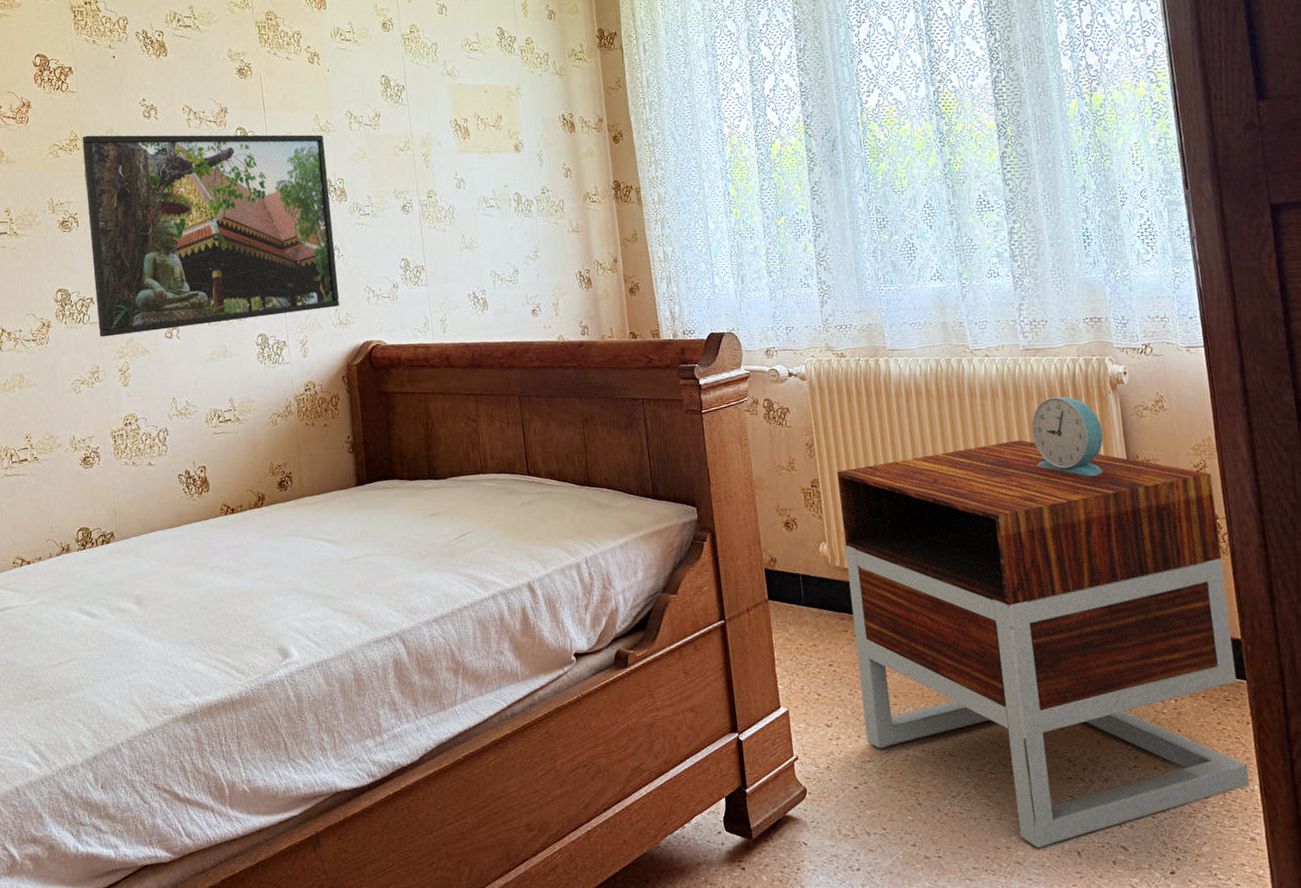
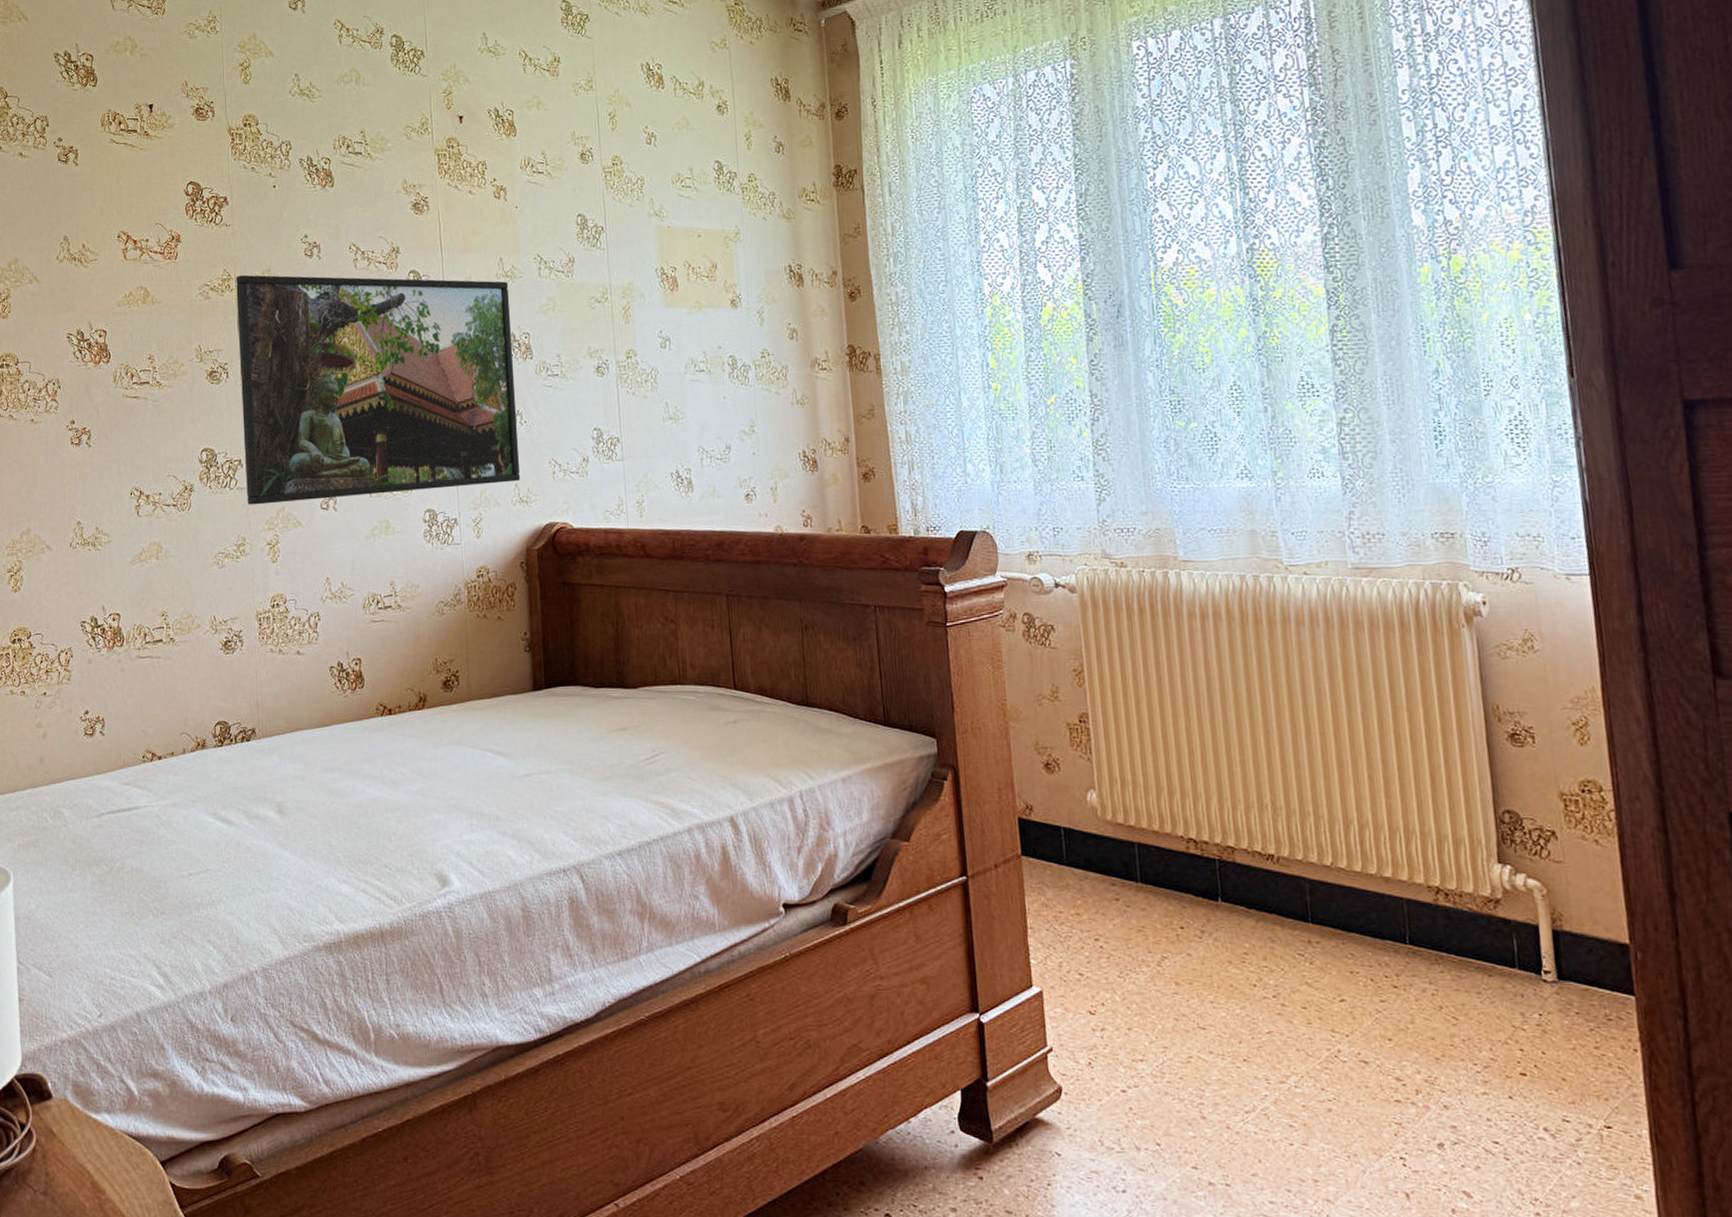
nightstand: present [837,440,1250,849] -> none [1111,679,1636,1186]
alarm clock: present [1031,396,1104,477] -> none [1360,627,1454,730]

